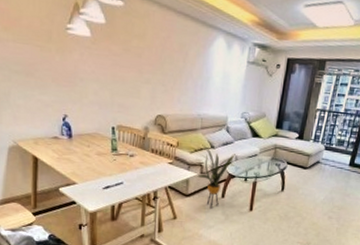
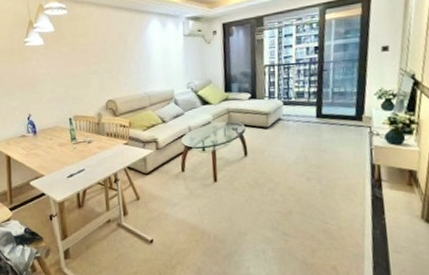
house plant: present [196,145,236,209] -> none [152,121,189,185]

